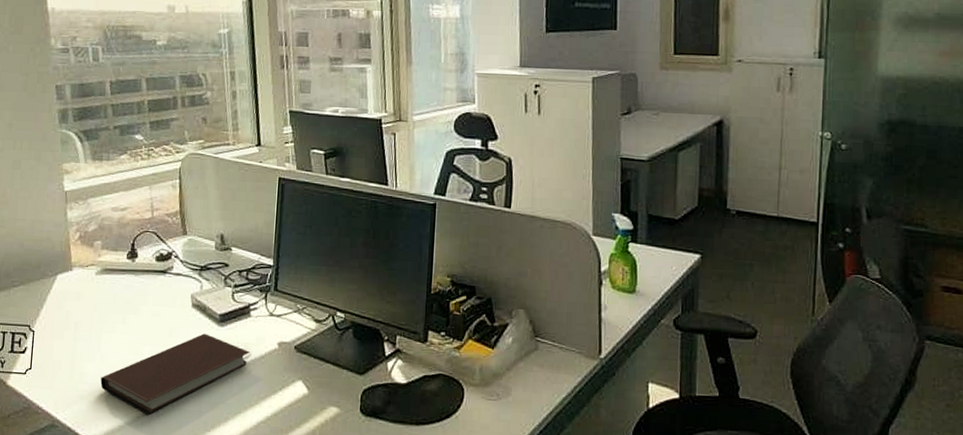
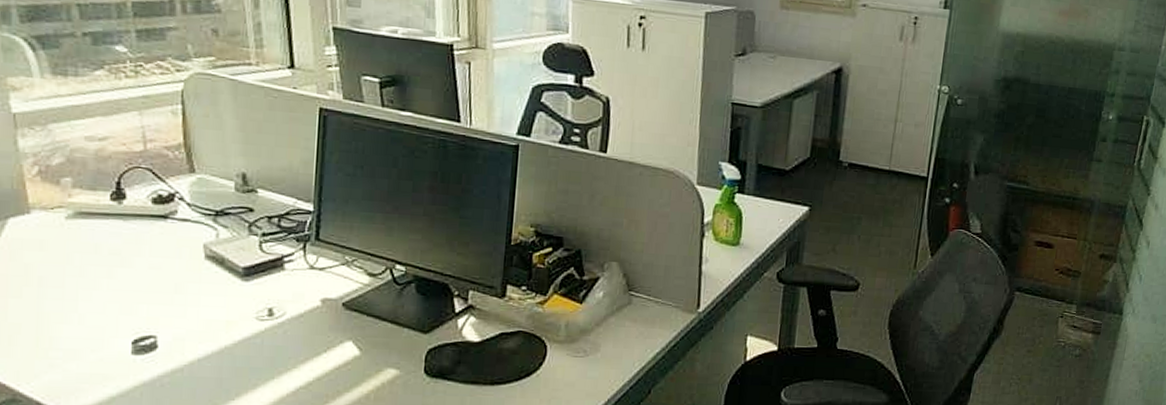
notebook: present [100,333,250,415] -> none [80,289,285,384]

